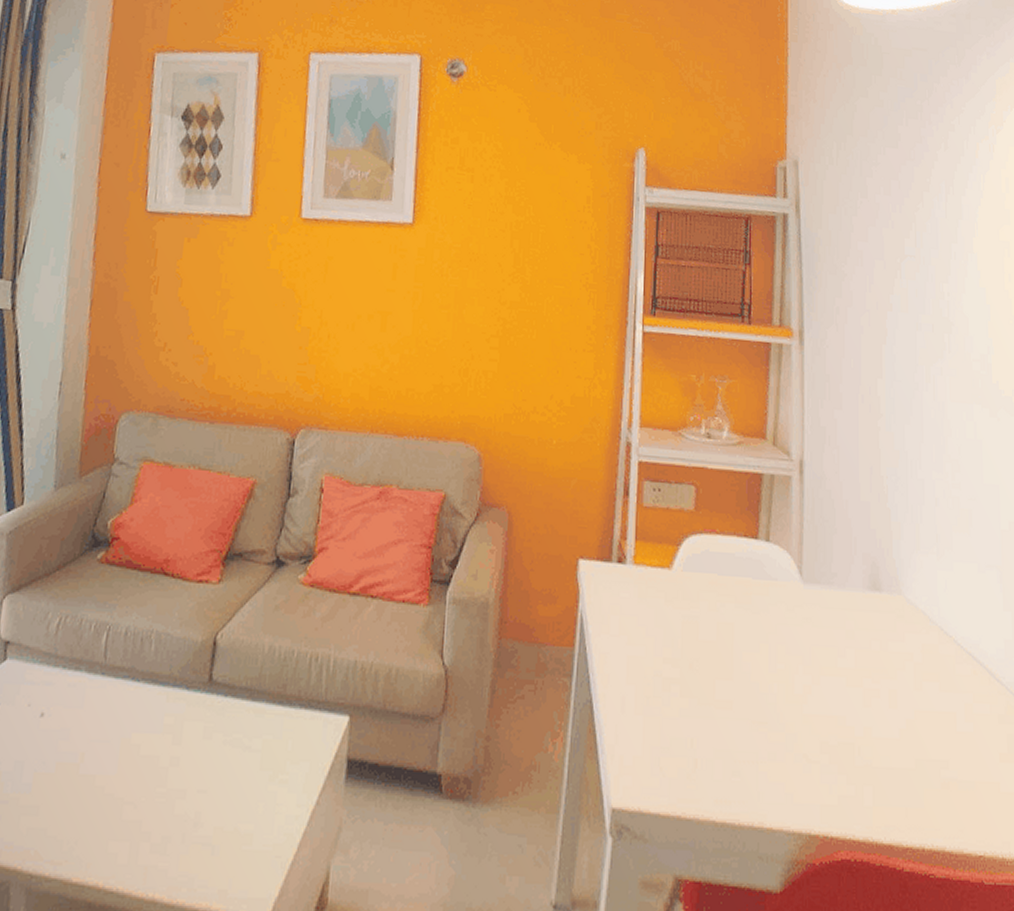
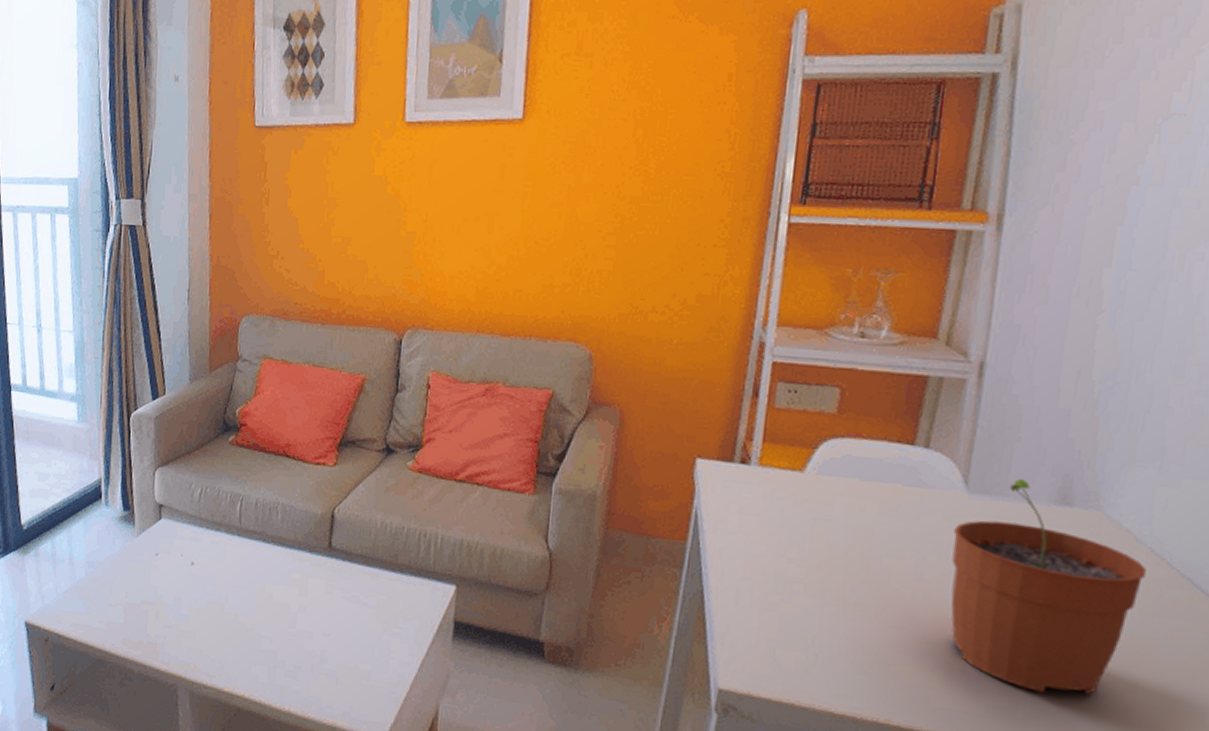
plant pot: none [796,568,940,777] -> present [951,479,1146,695]

